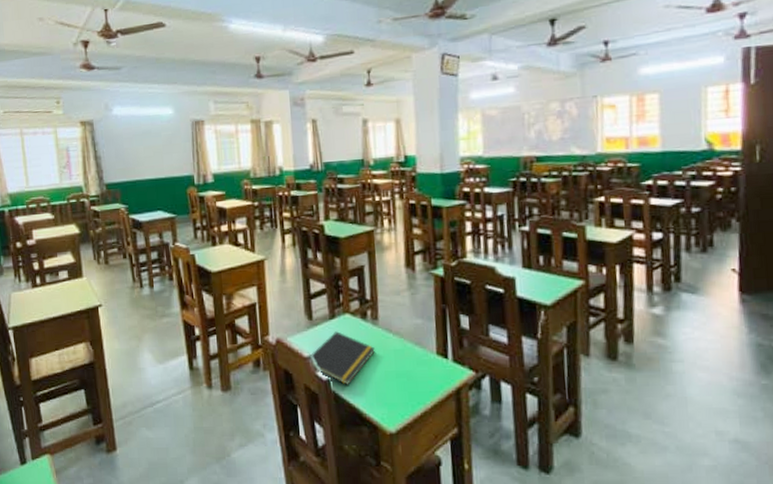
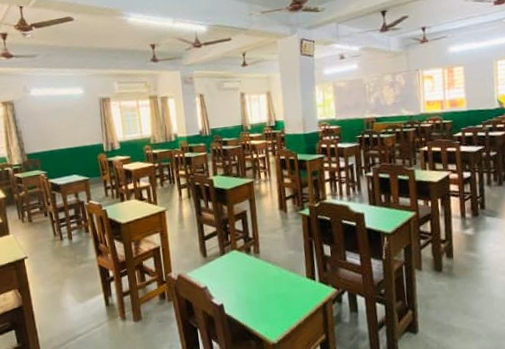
notepad: present [310,331,375,385] -> none [206,265,258,308]

